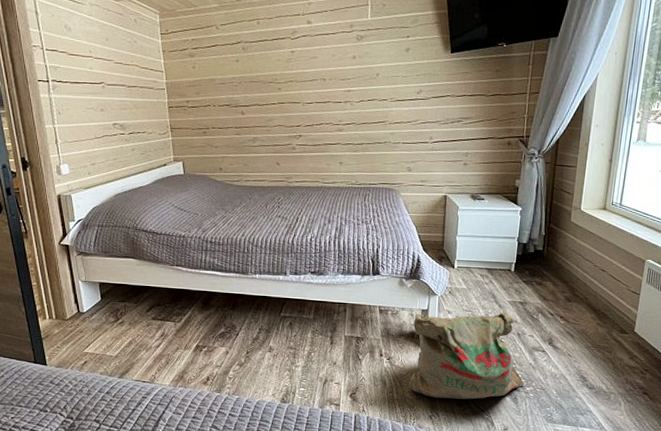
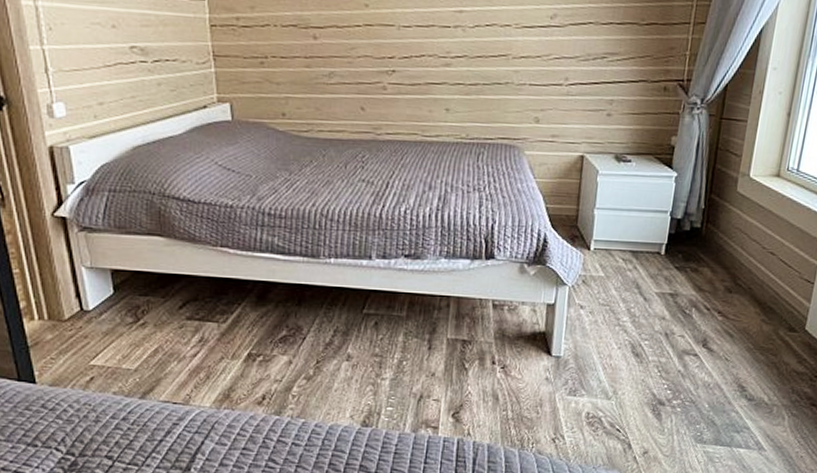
bag: present [408,310,525,400] -> none [527,304,671,417]

